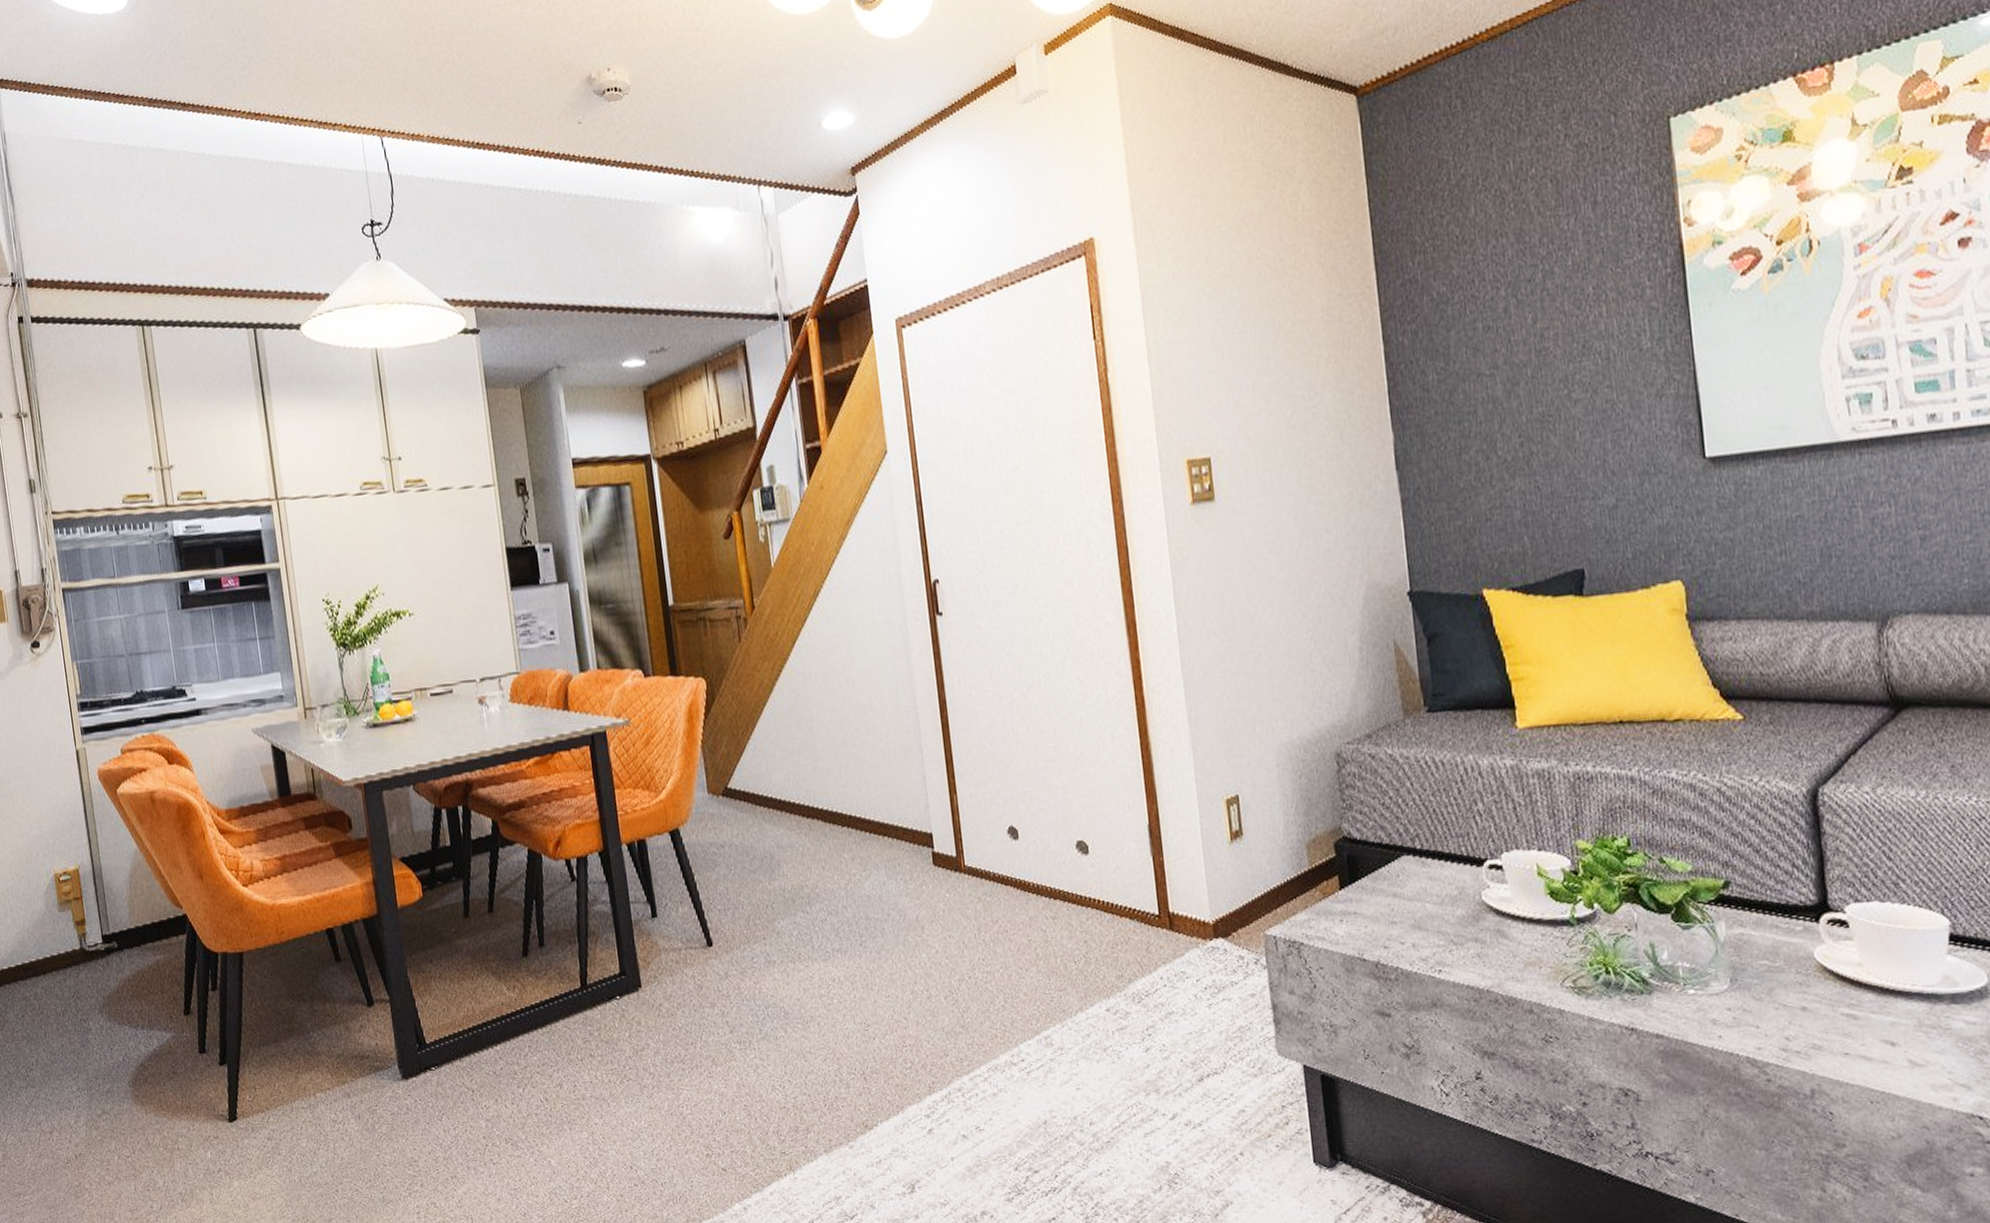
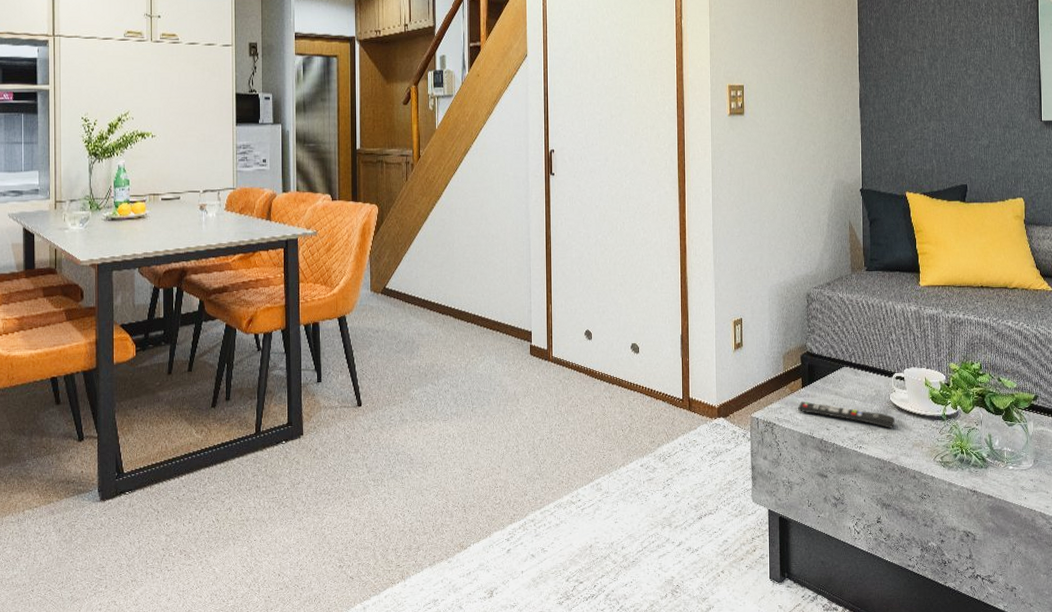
remote control: none [1335,908,1494,942] -> present [797,401,896,428]

